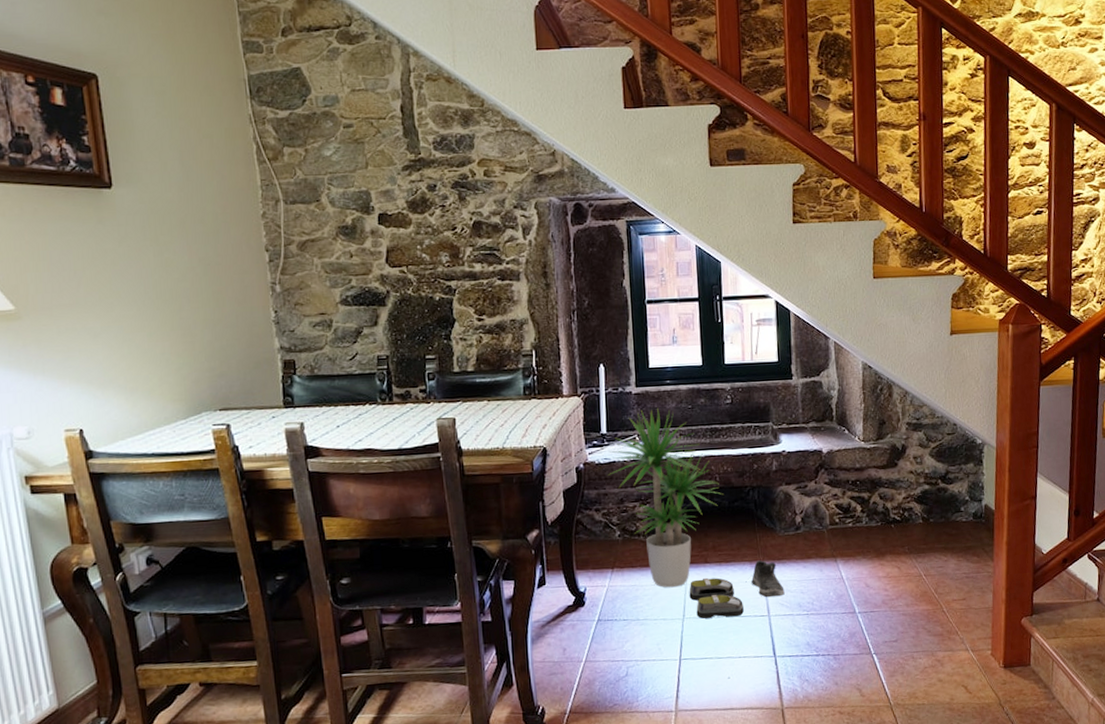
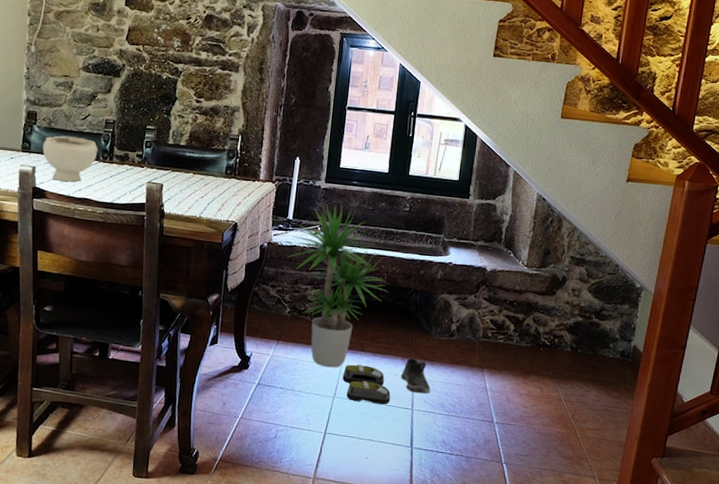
bowl: none [308,381,374,434] -> present [42,135,98,182]

